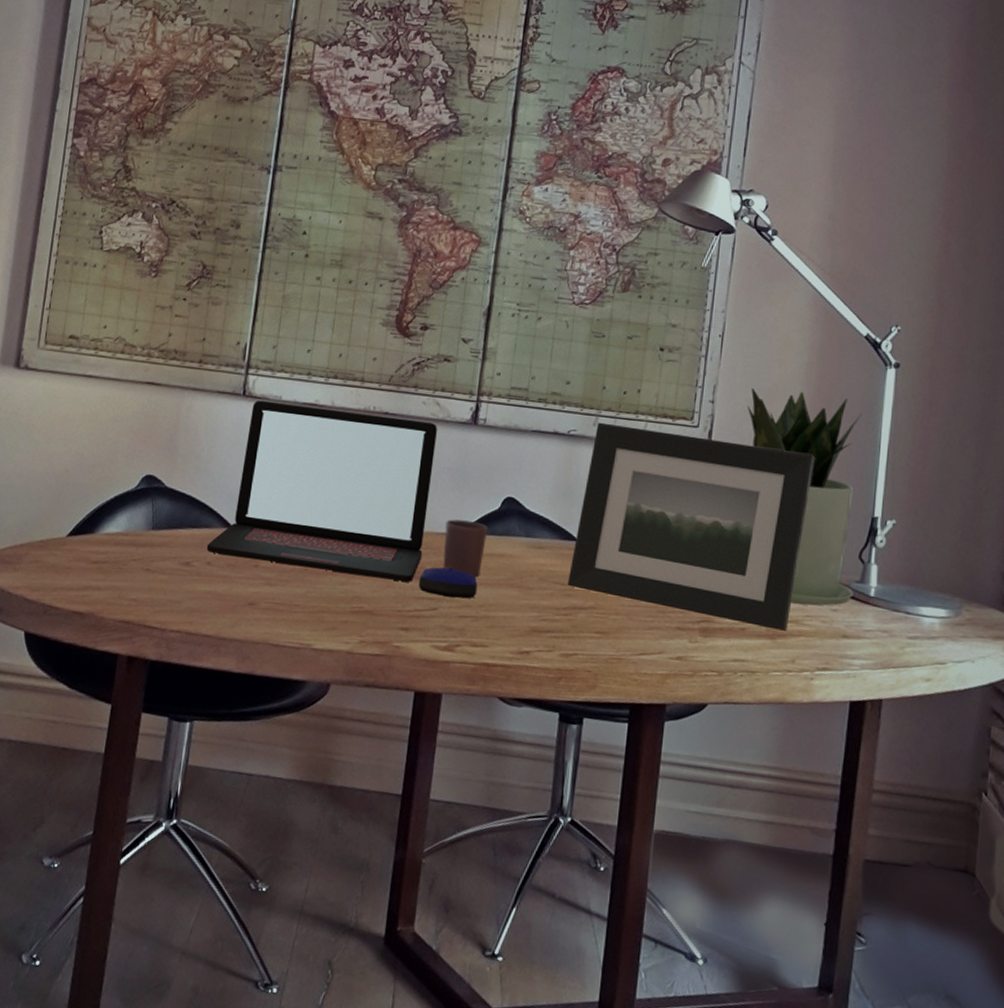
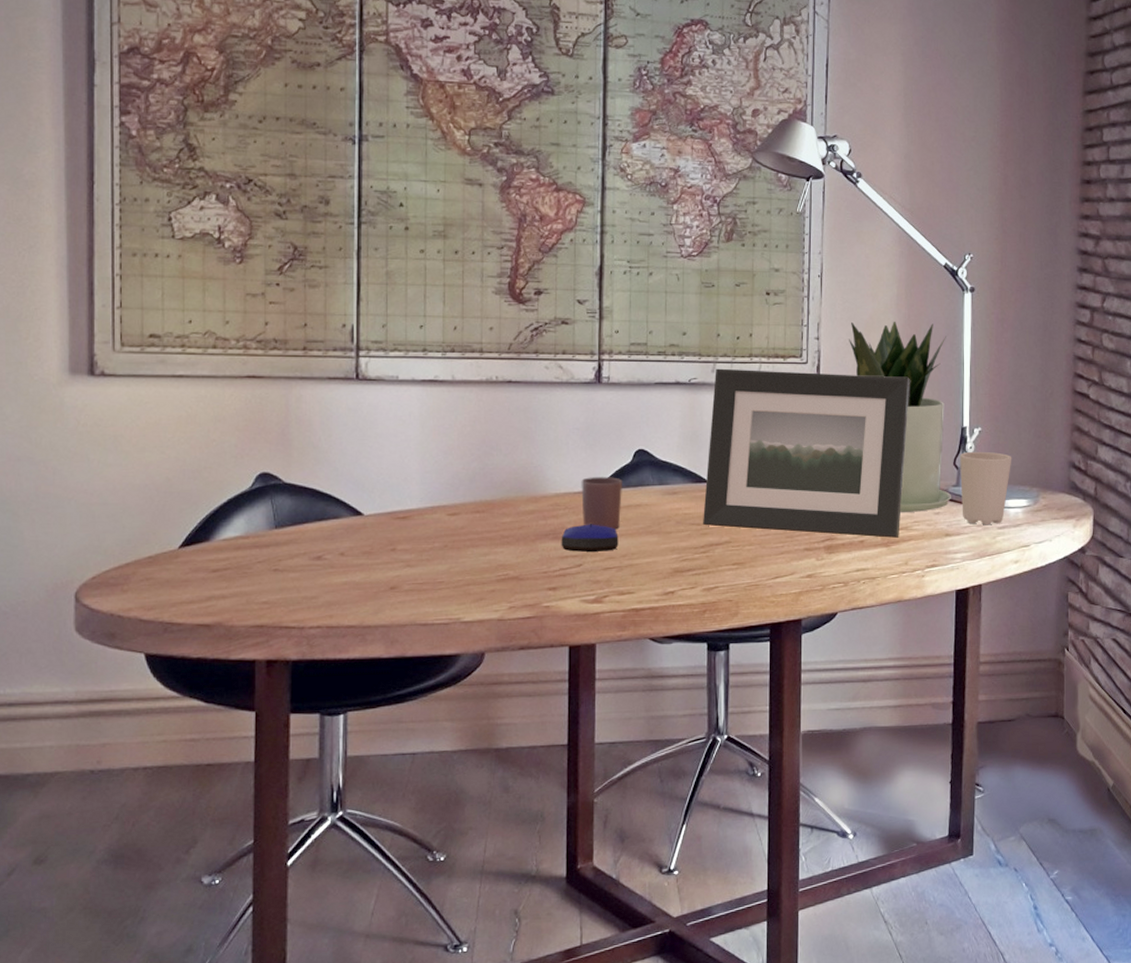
laptop: present [206,400,437,582] -> none [337,382,563,544]
cup: none [865,545,932,633] -> present [960,451,1012,525]

